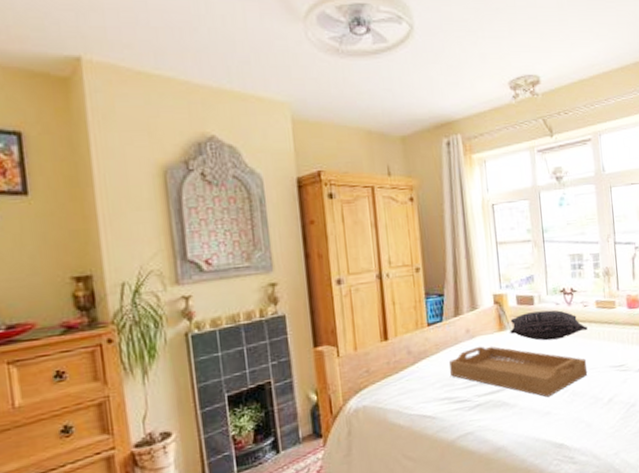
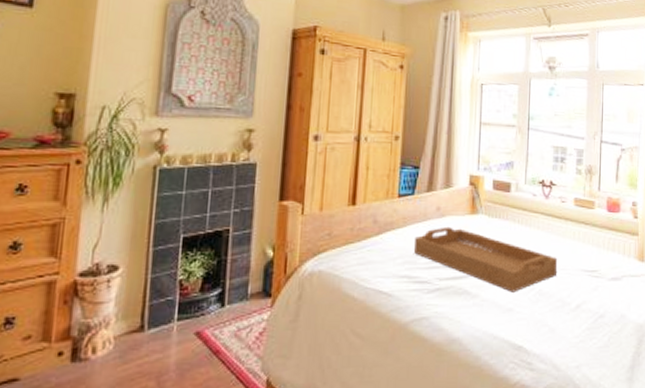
pillow: present [510,310,588,341] -> none [481,199,563,232]

